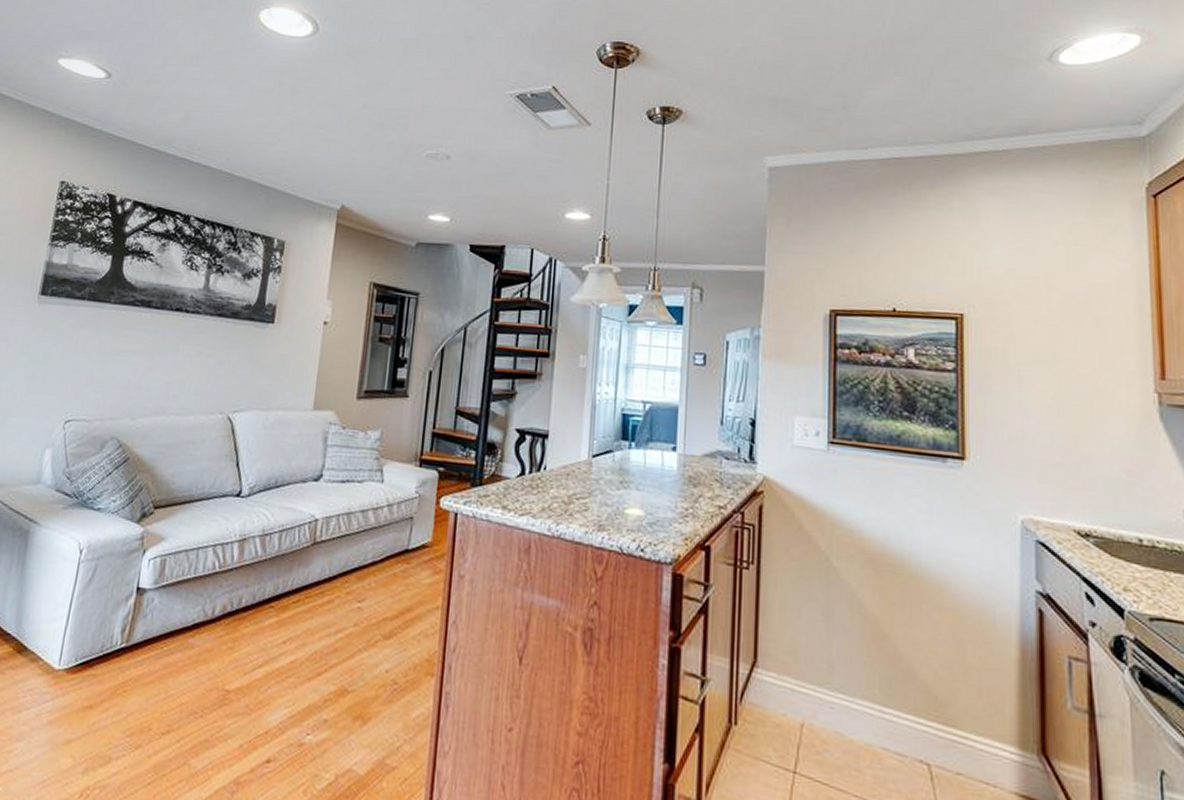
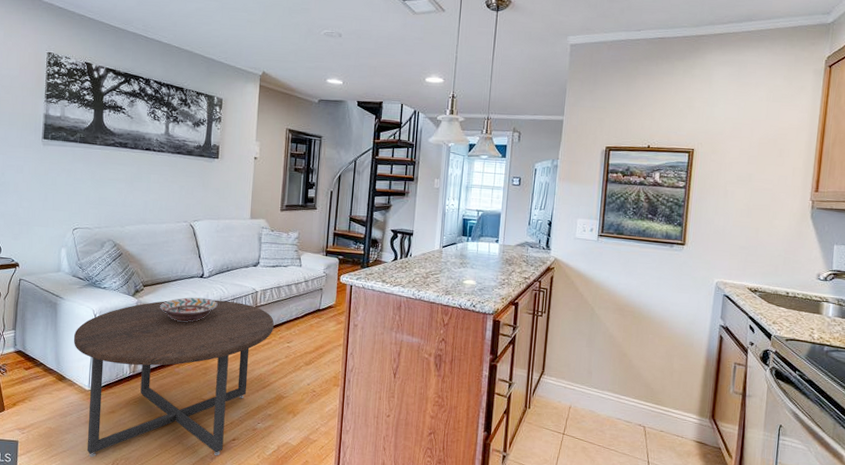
coffee table: none [44,531,340,789] -> present [73,300,274,457]
decorative bowl: none [173,526,259,566] -> present [159,297,218,322]

